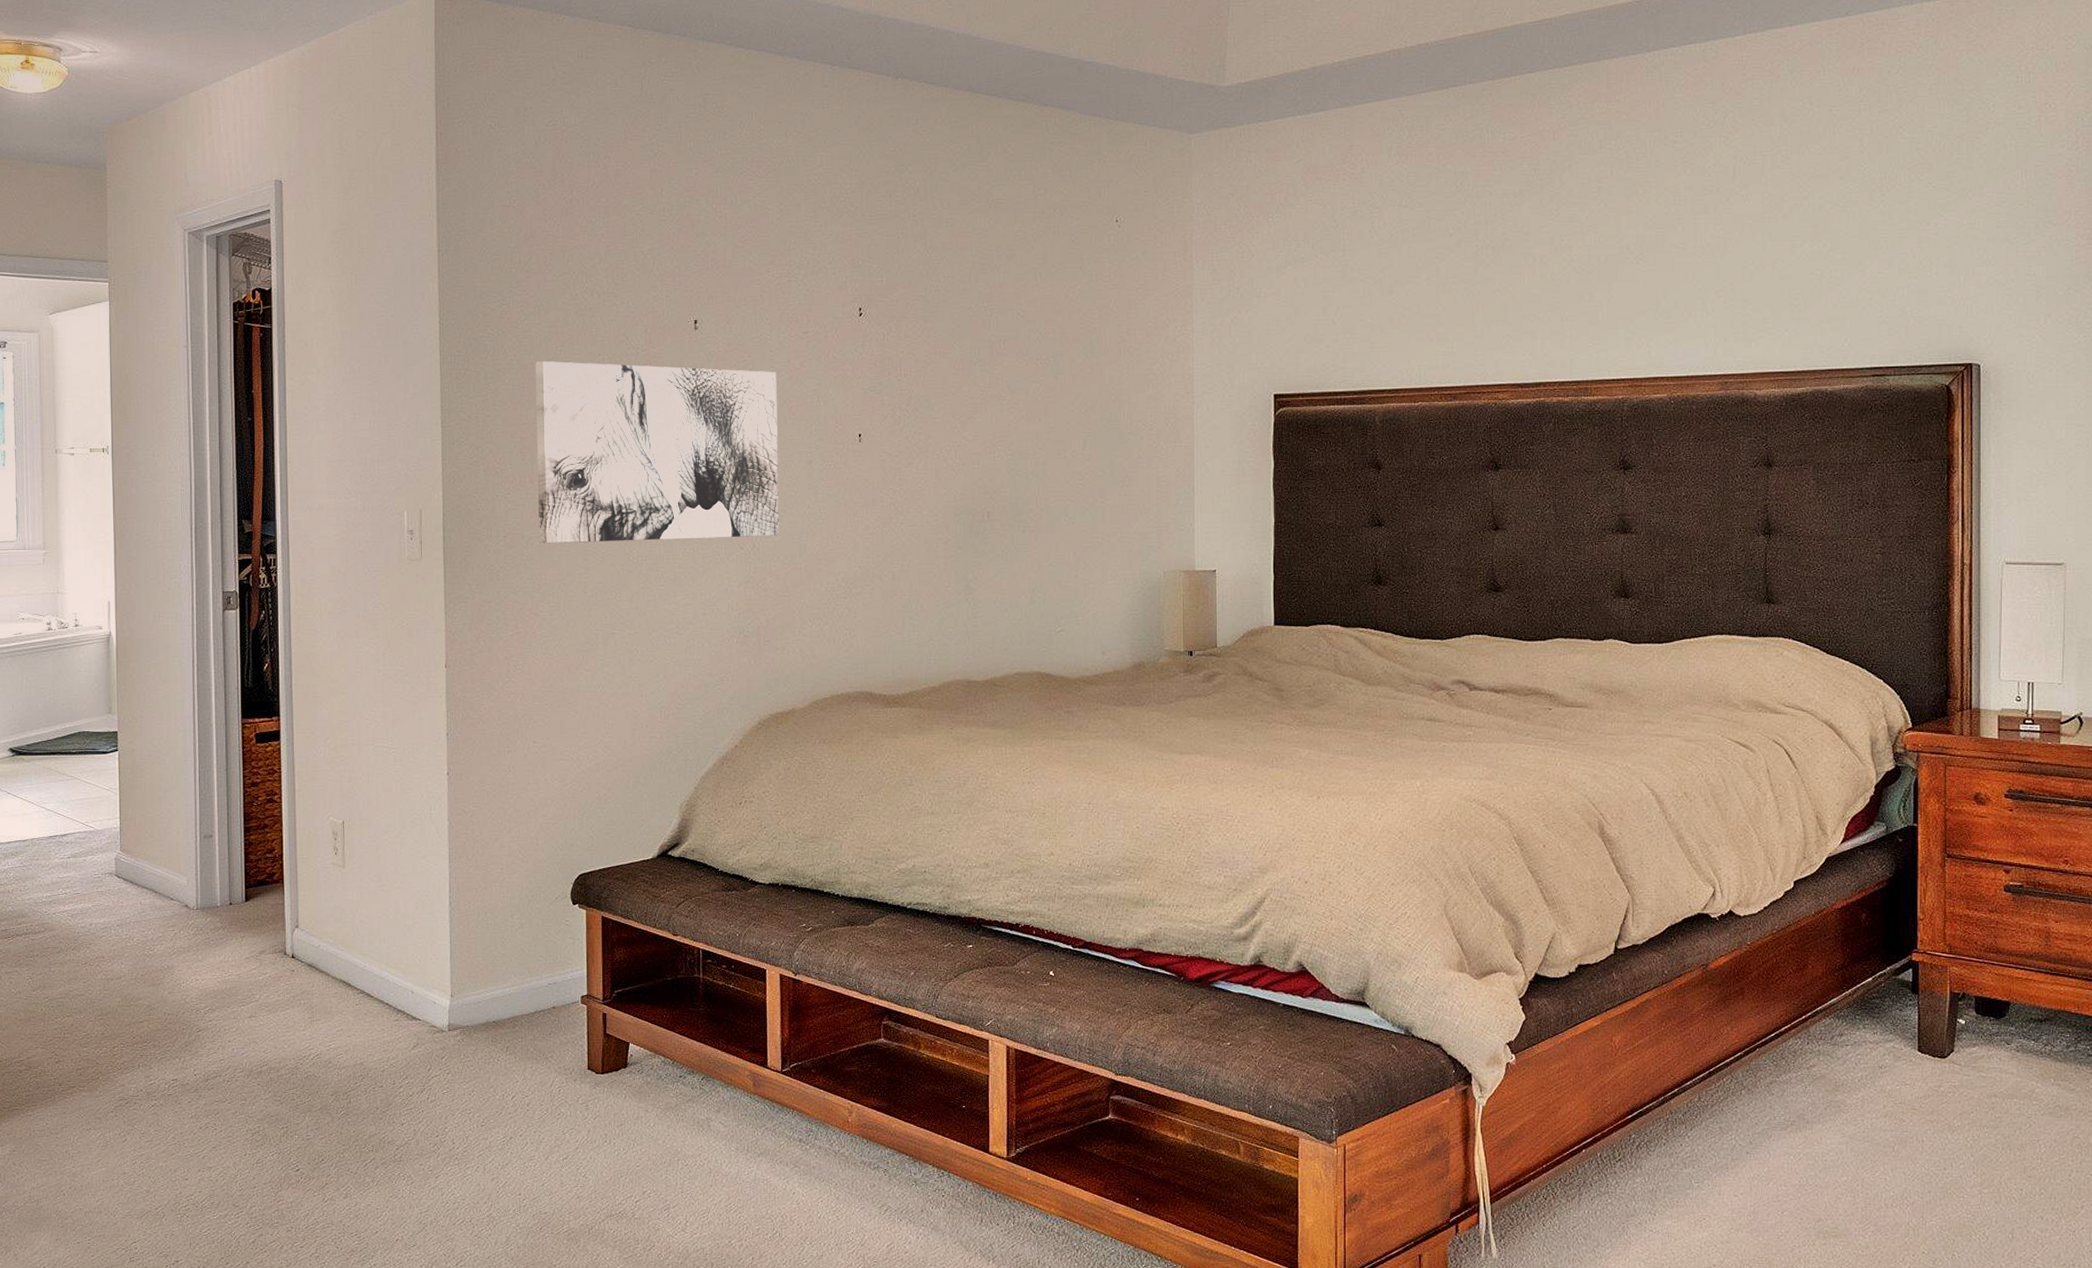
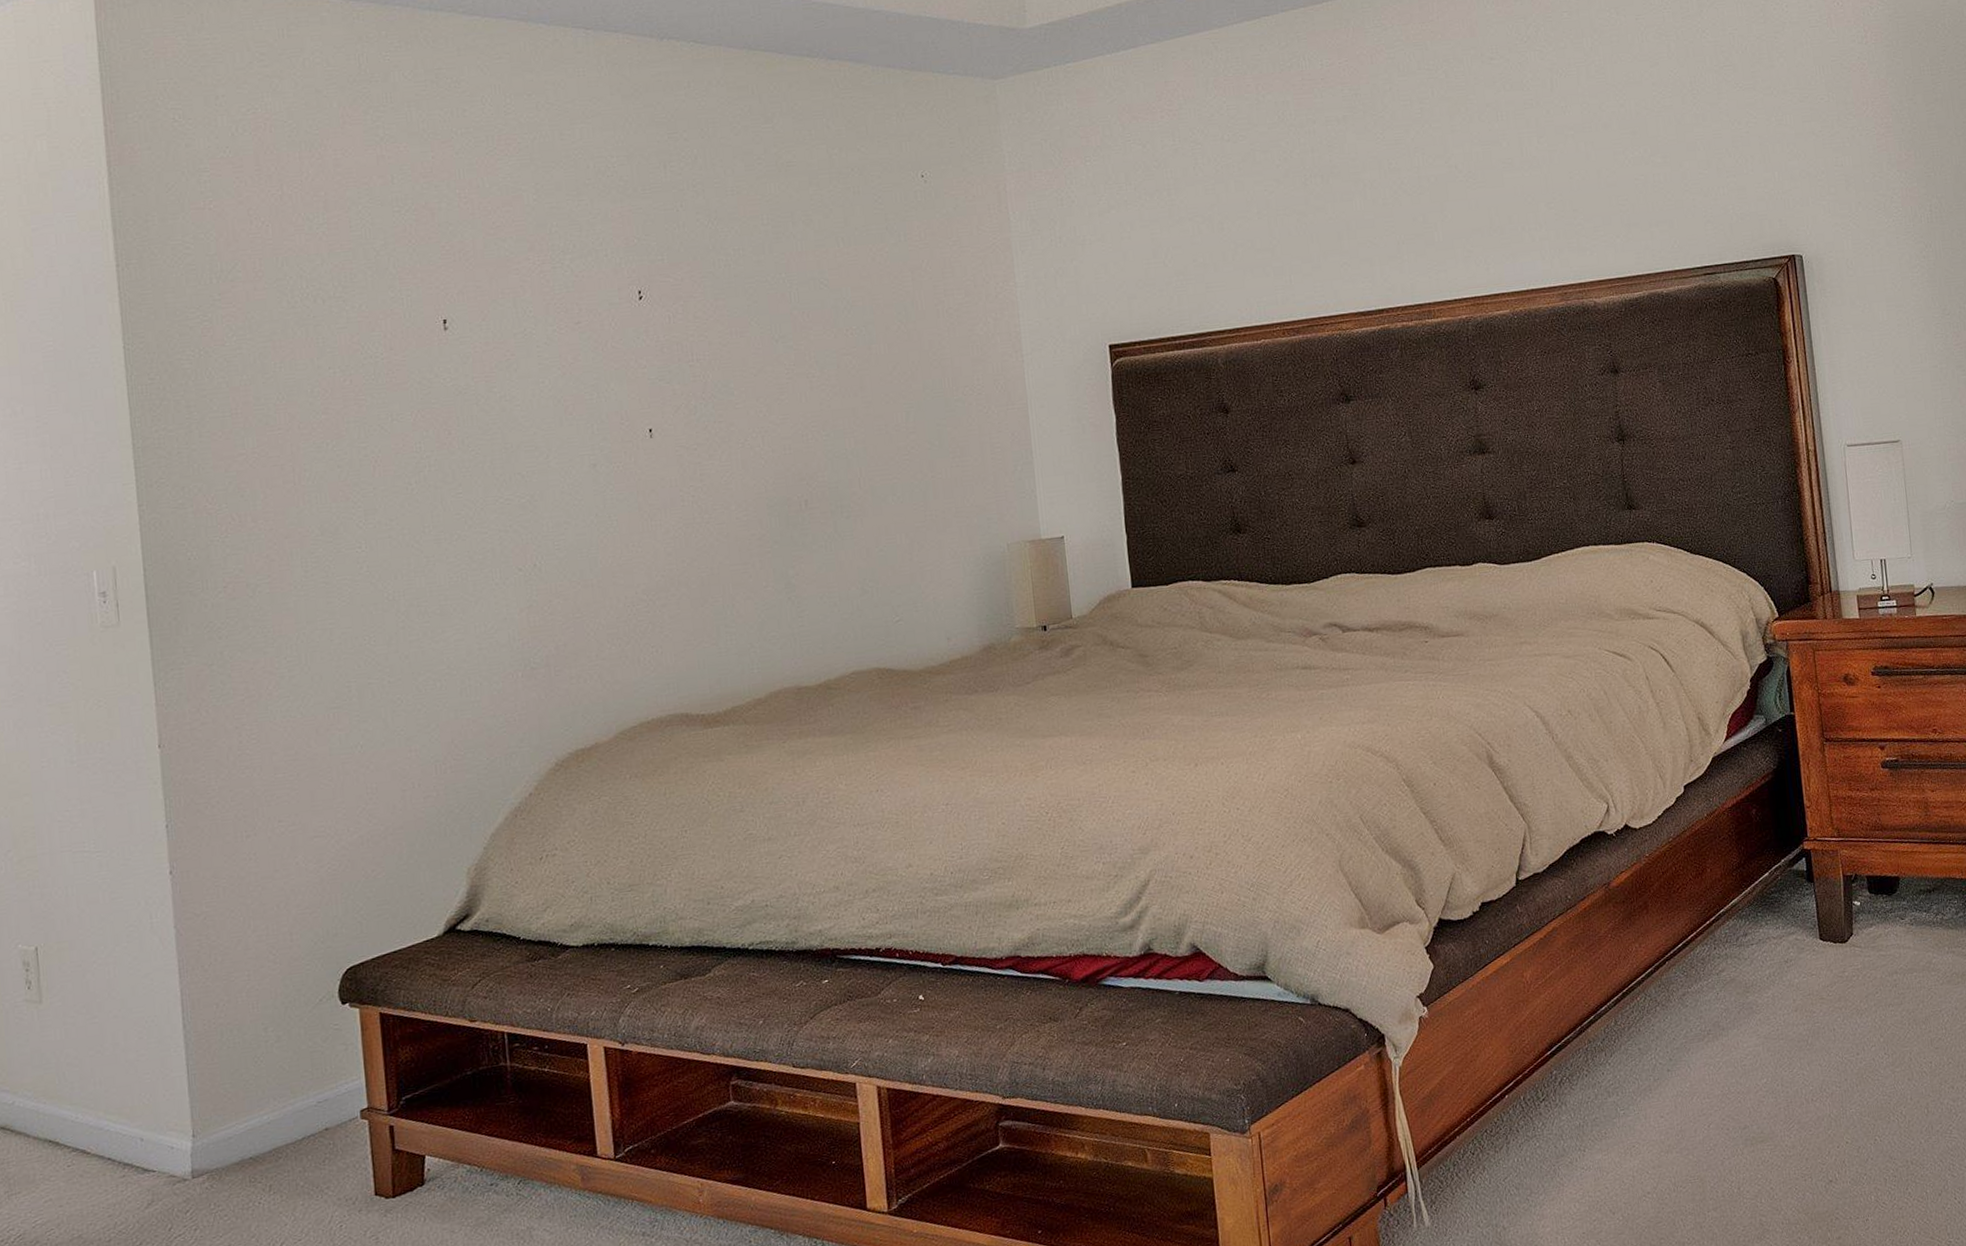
wall art: present [535,361,780,544] -> none [250,369,565,590]

